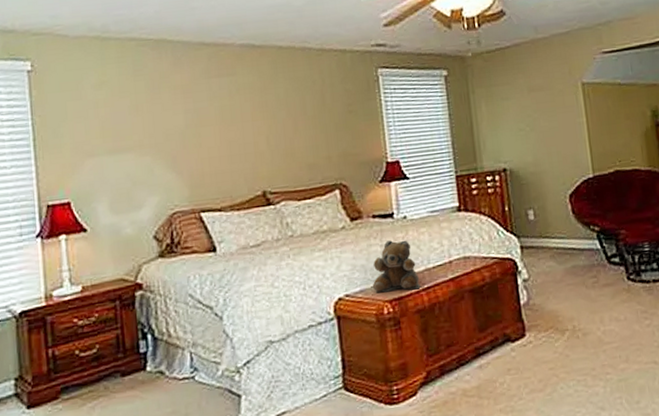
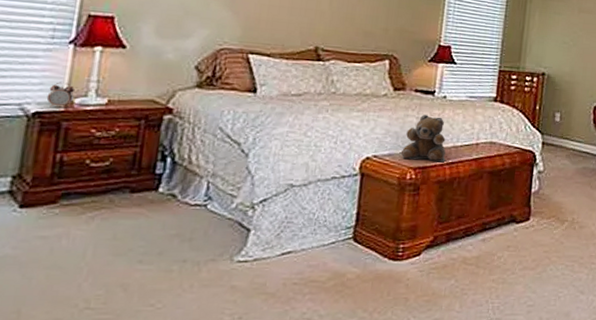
alarm clock: none [28,276,52,304] -> present [46,82,76,108]

